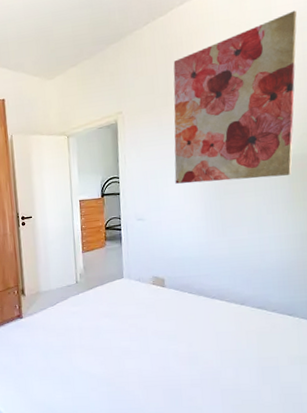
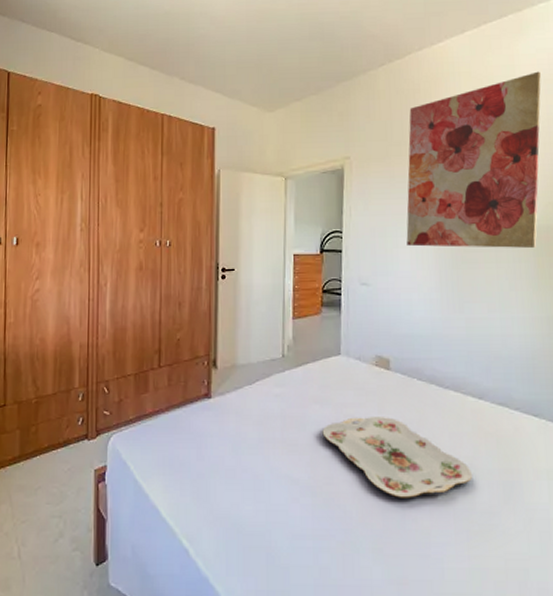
serving tray: none [112,323,237,384] -> present [322,416,473,498]

